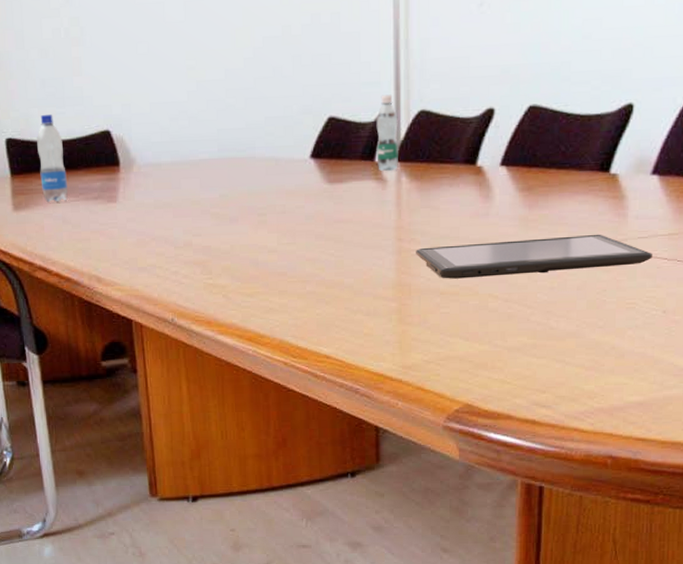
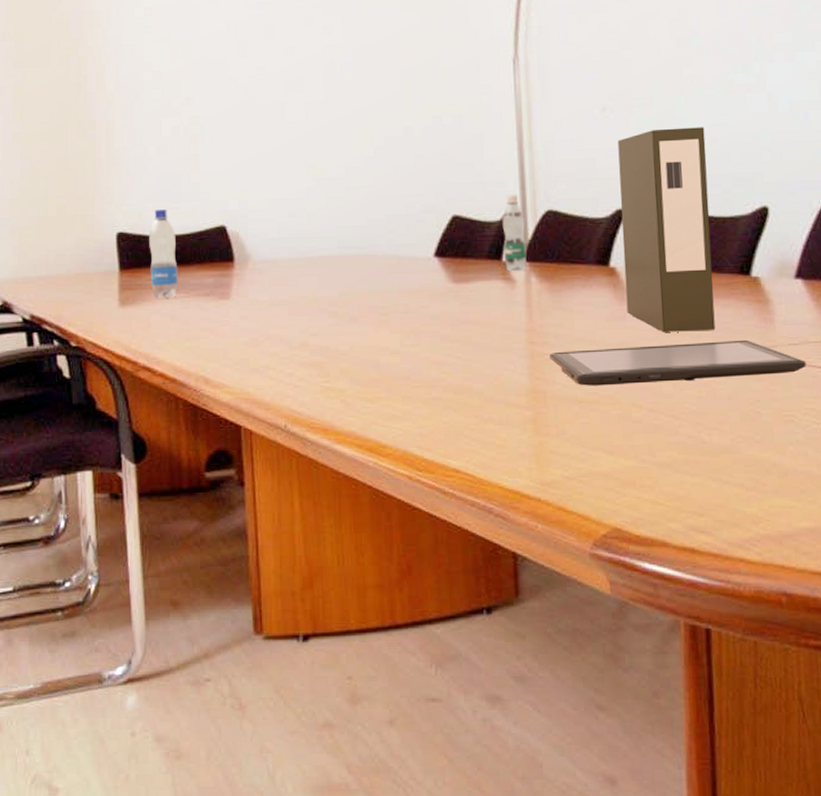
binder: none [490,22,579,228] -> present [618,127,716,332]

